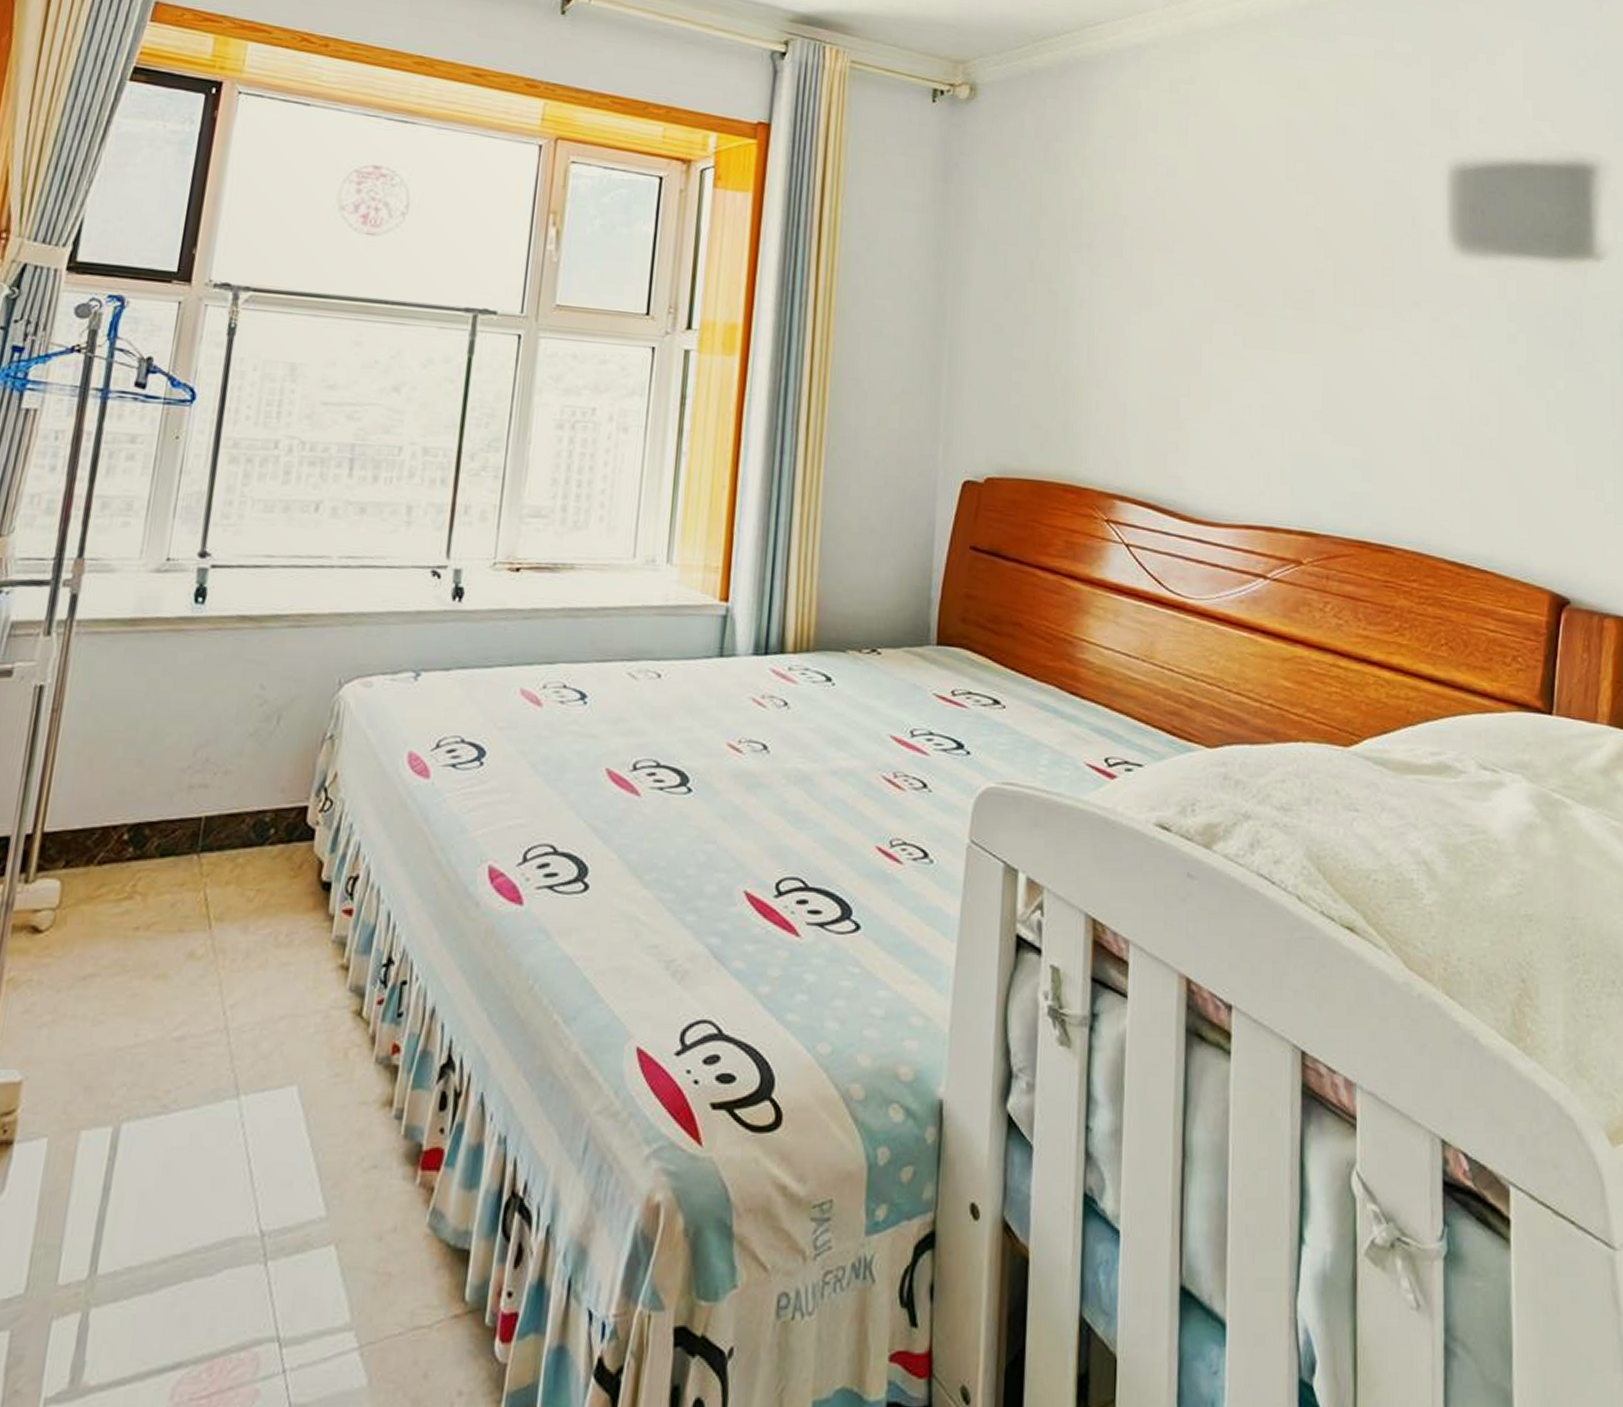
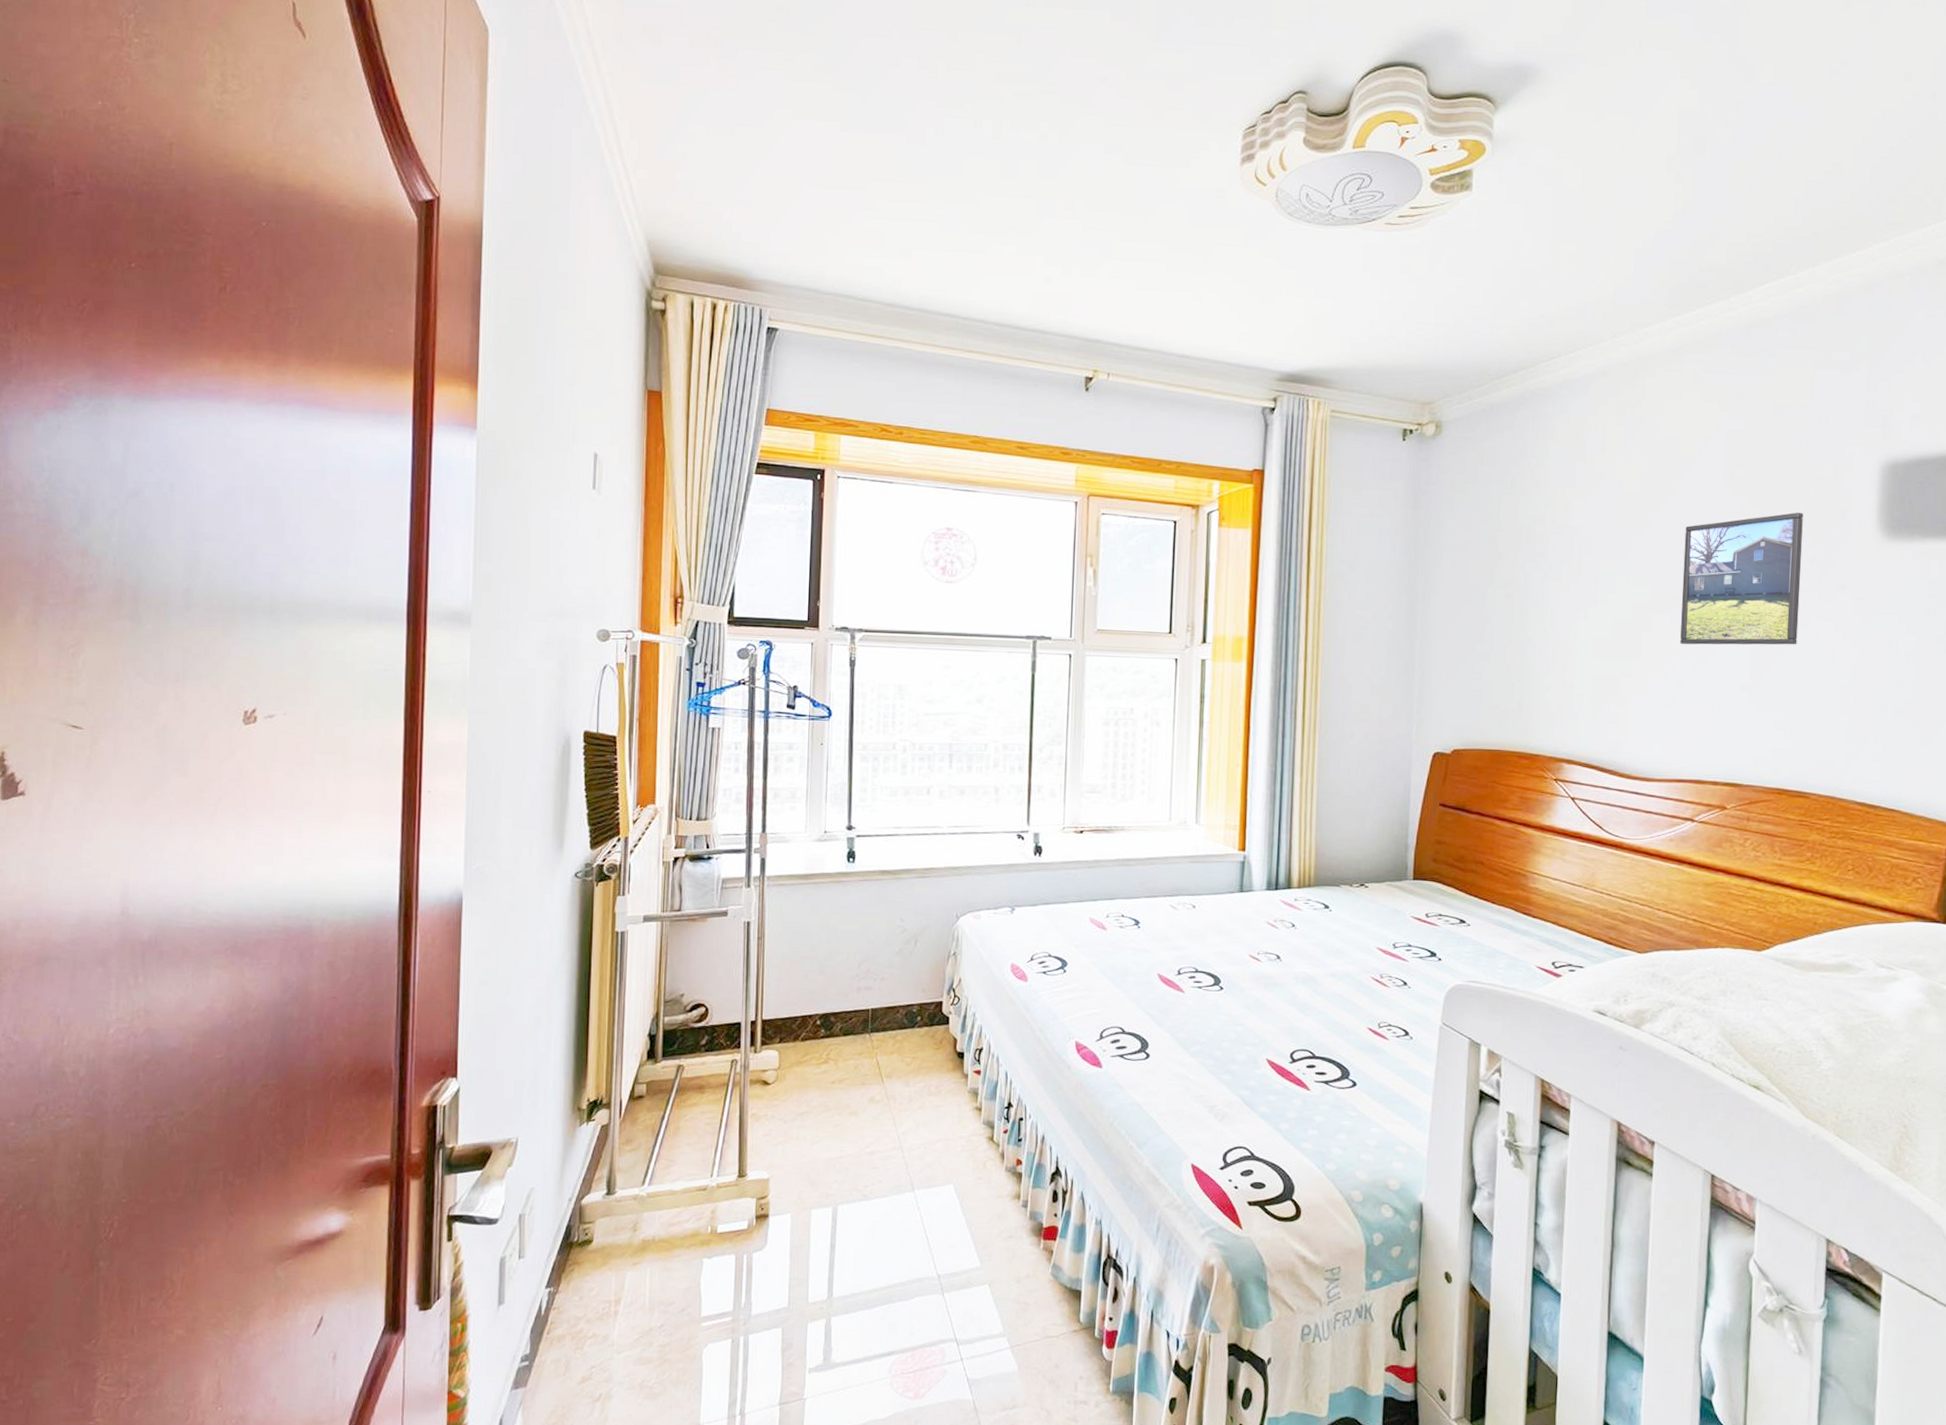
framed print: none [1244,215,1373,369] -> present [1680,512,1803,645]

